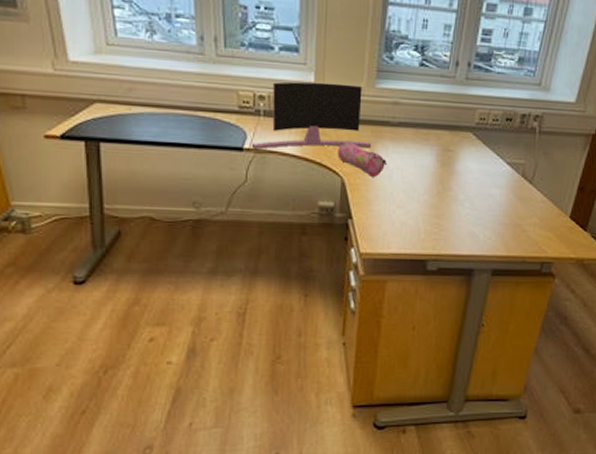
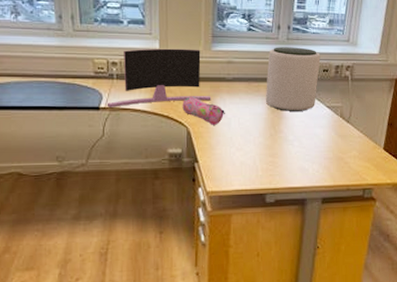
plant pot: none [434,87,505,167] -> present [265,47,321,111]

